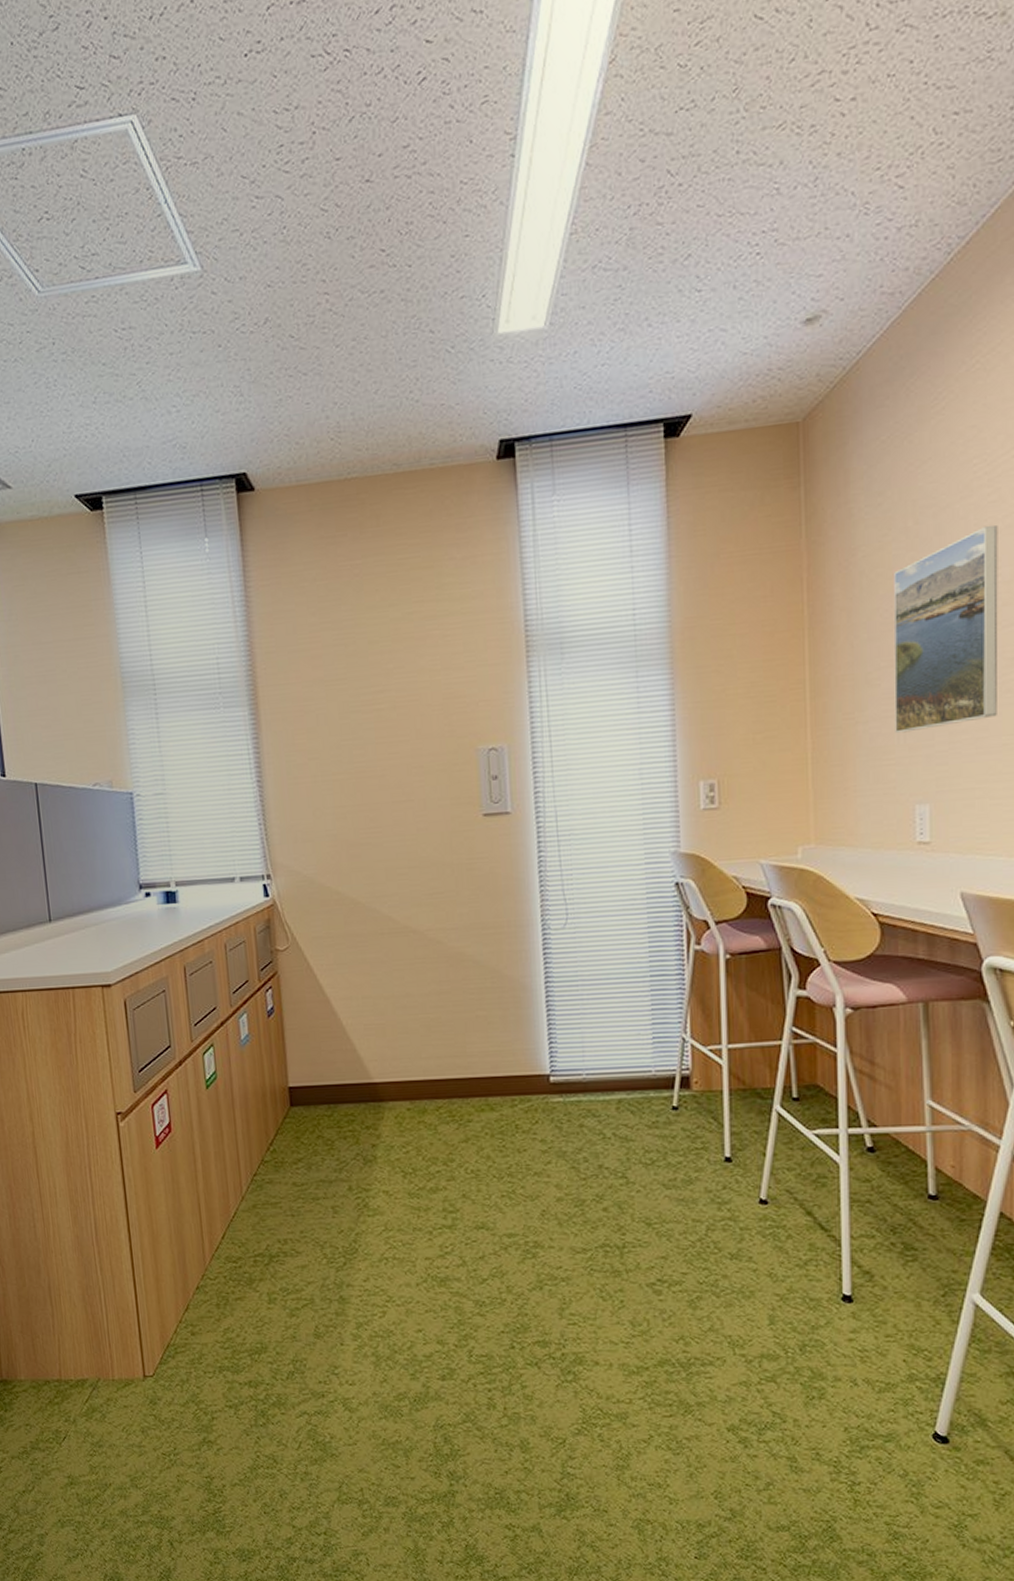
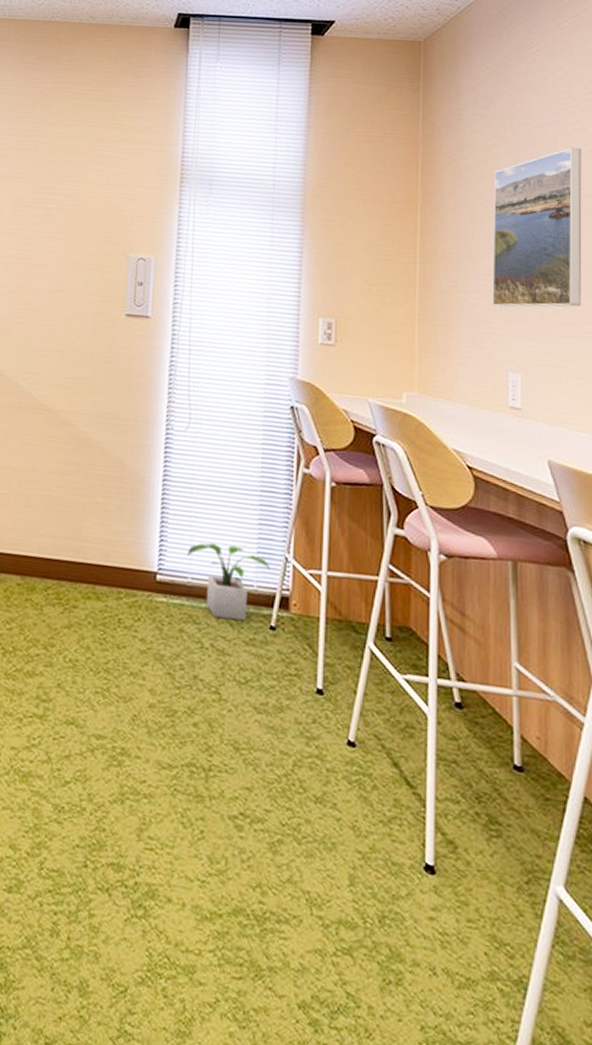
potted plant: none [579,1035,668,1108] -> present [187,543,271,622]

